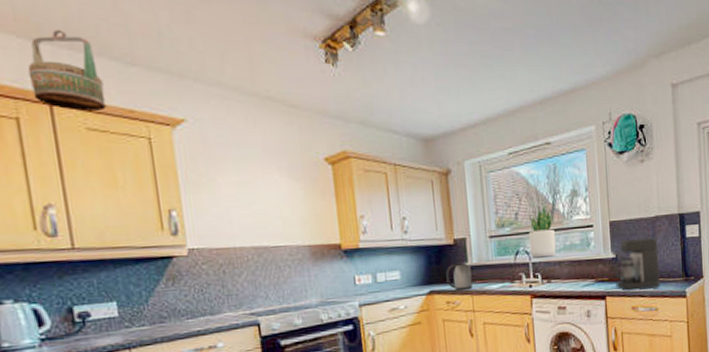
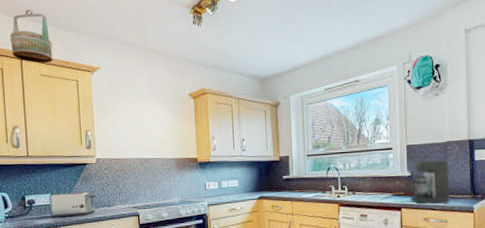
toaster: none [113,295,193,337] -> present [48,191,97,219]
kettle: present [446,262,473,291] -> none [272,175,292,198]
planter: present [528,205,556,258] -> none [338,131,361,174]

